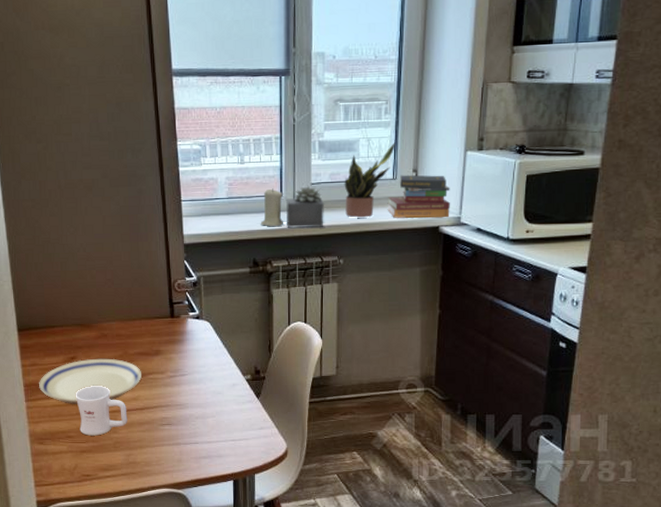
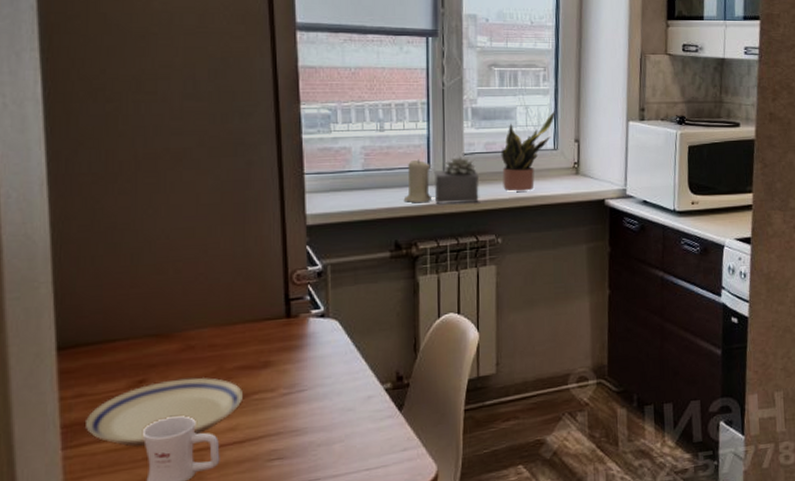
books: present [387,175,450,218] -> none [549,145,615,191]

